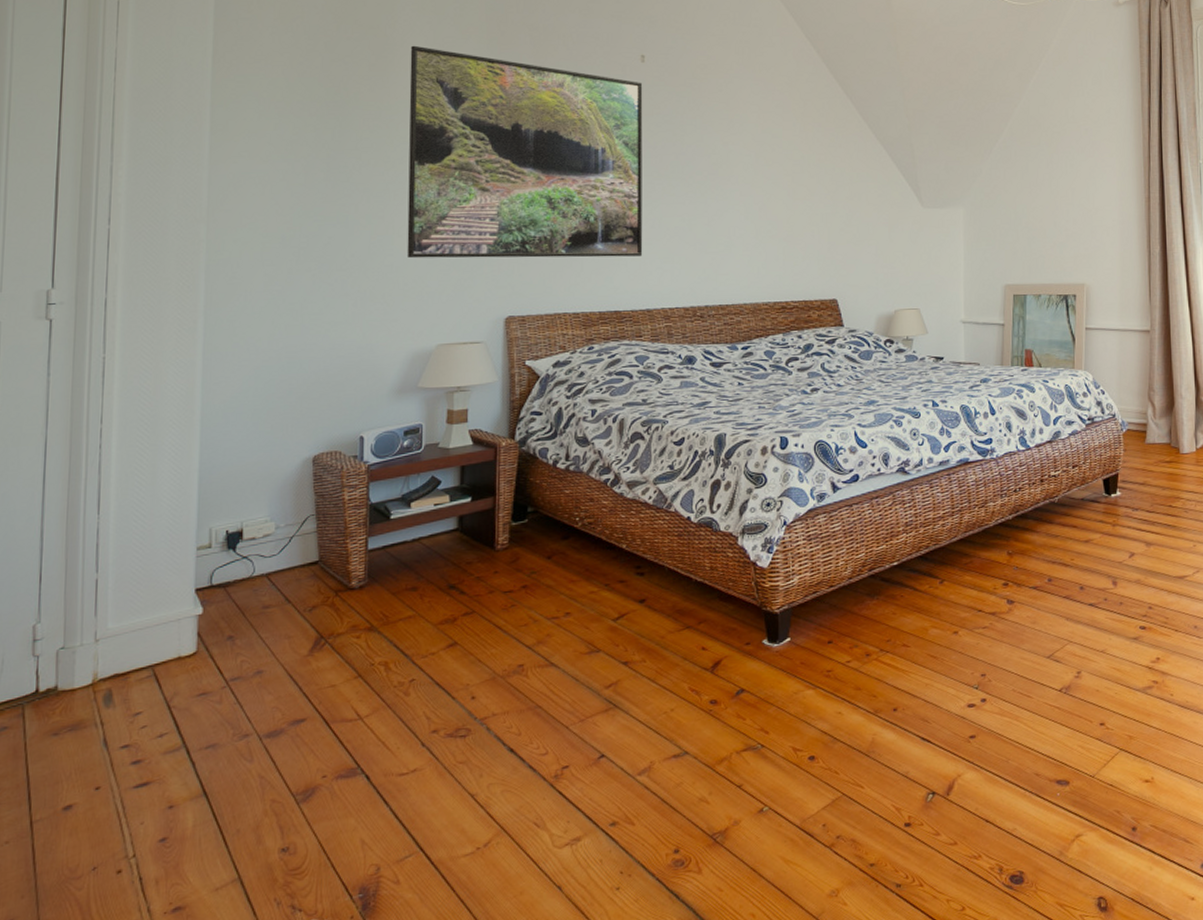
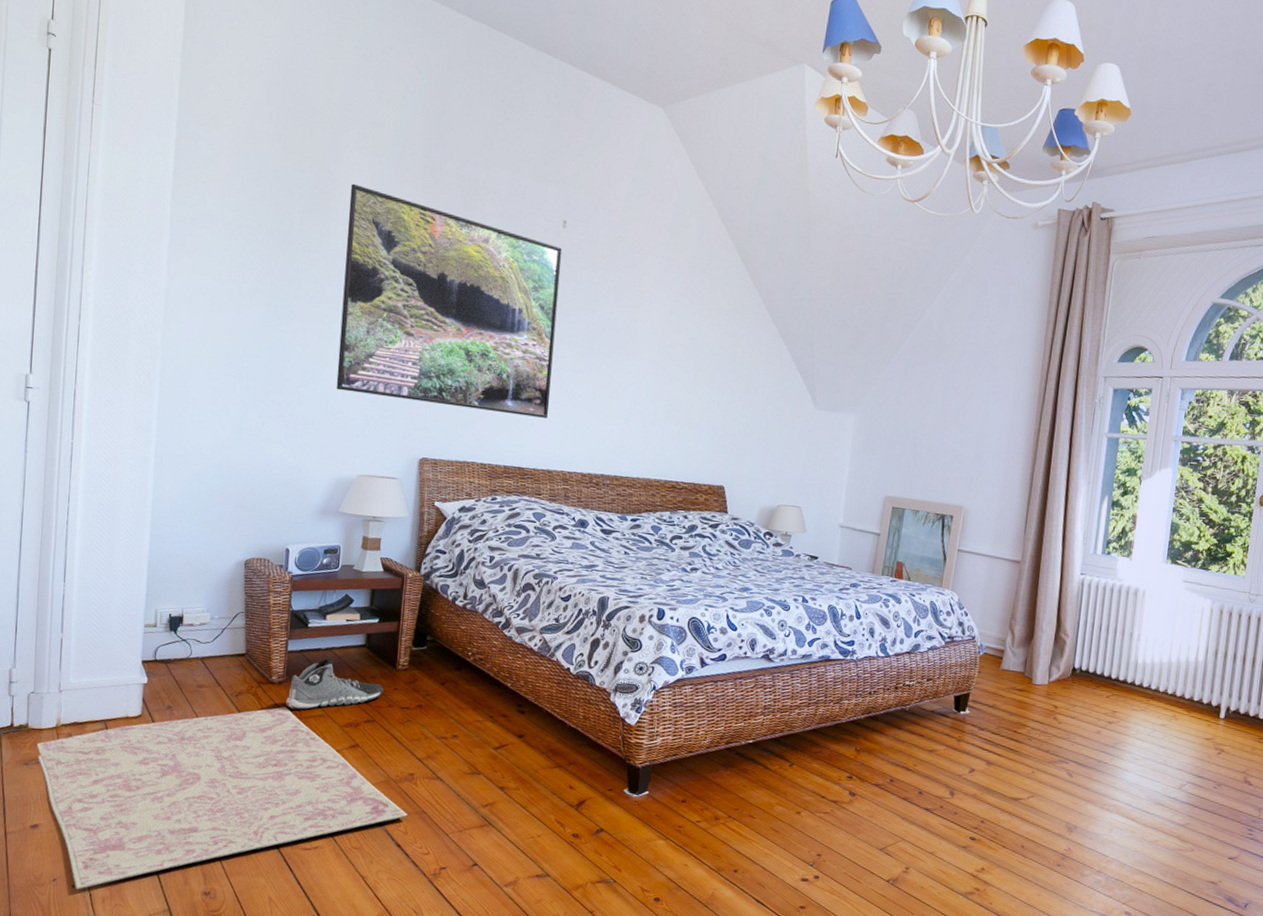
rug: none [68,614,520,876] -> present [36,707,408,890]
sneaker: none [369,551,482,615] -> present [286,658,384,710]

